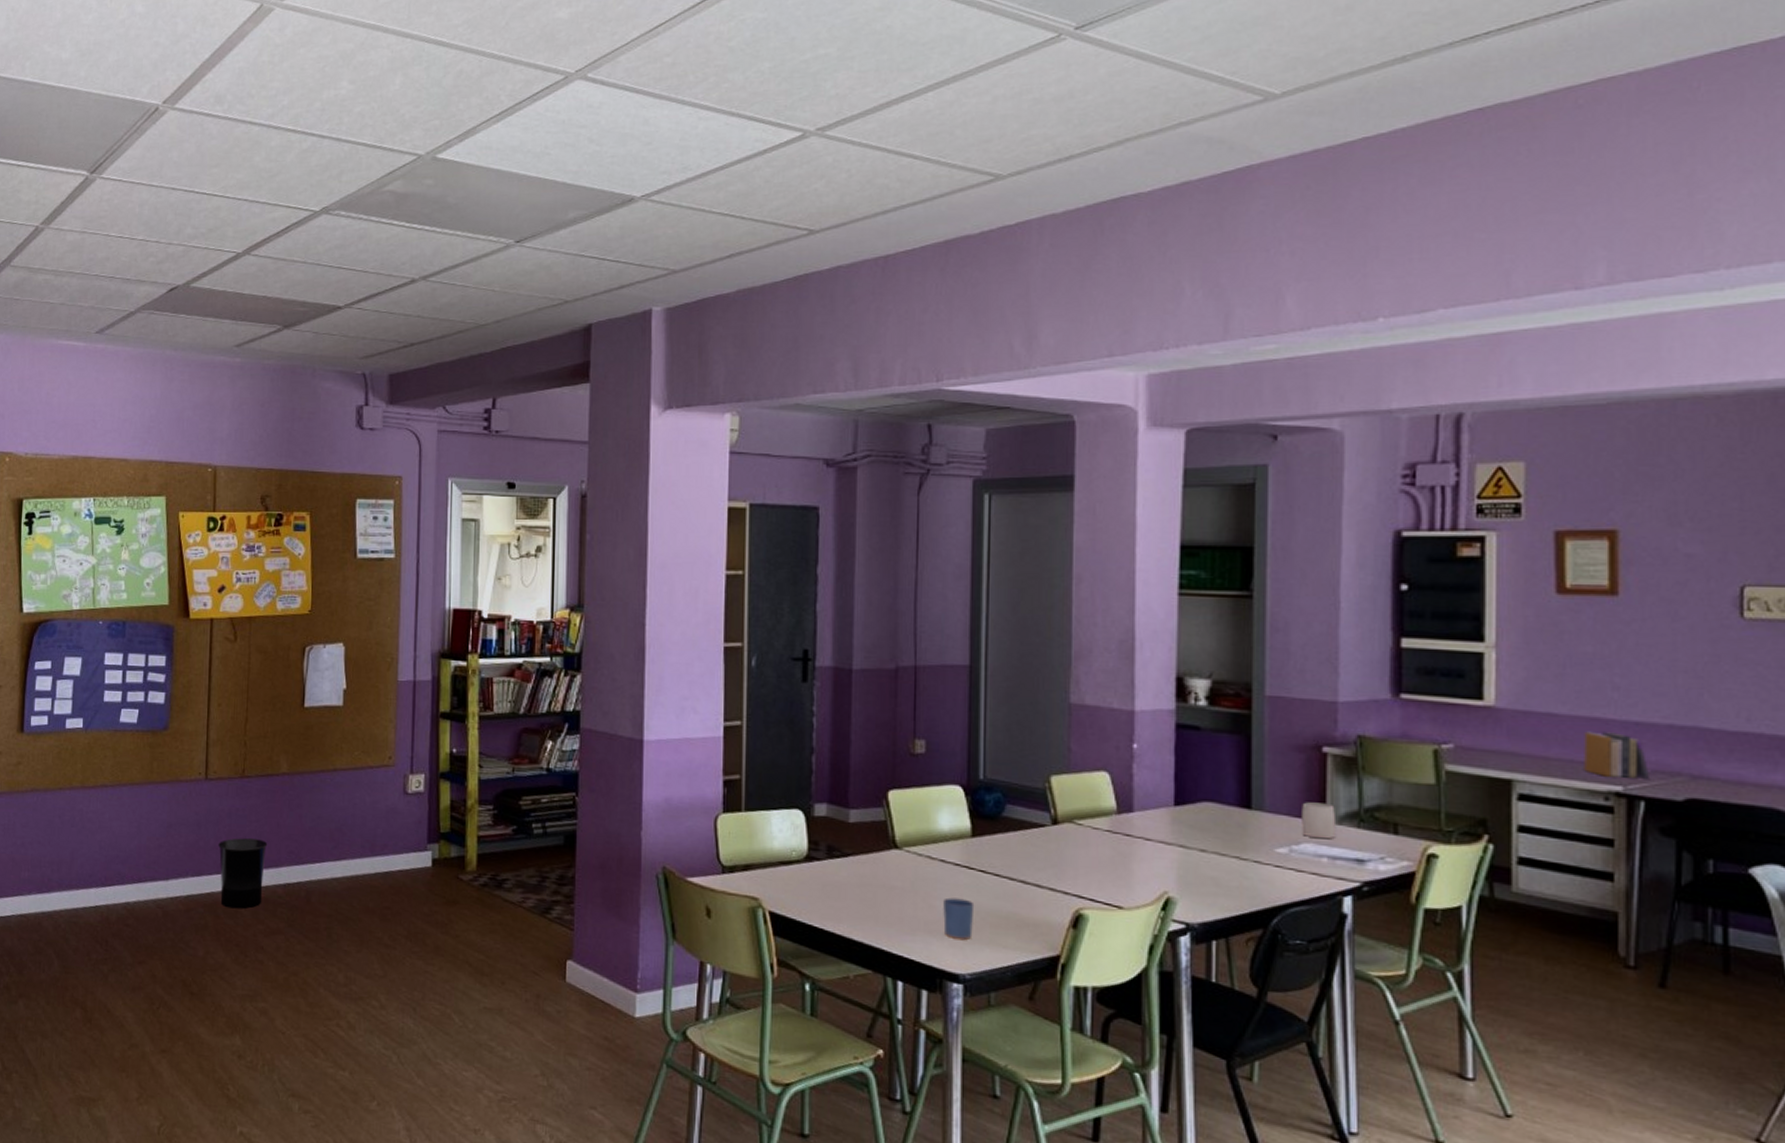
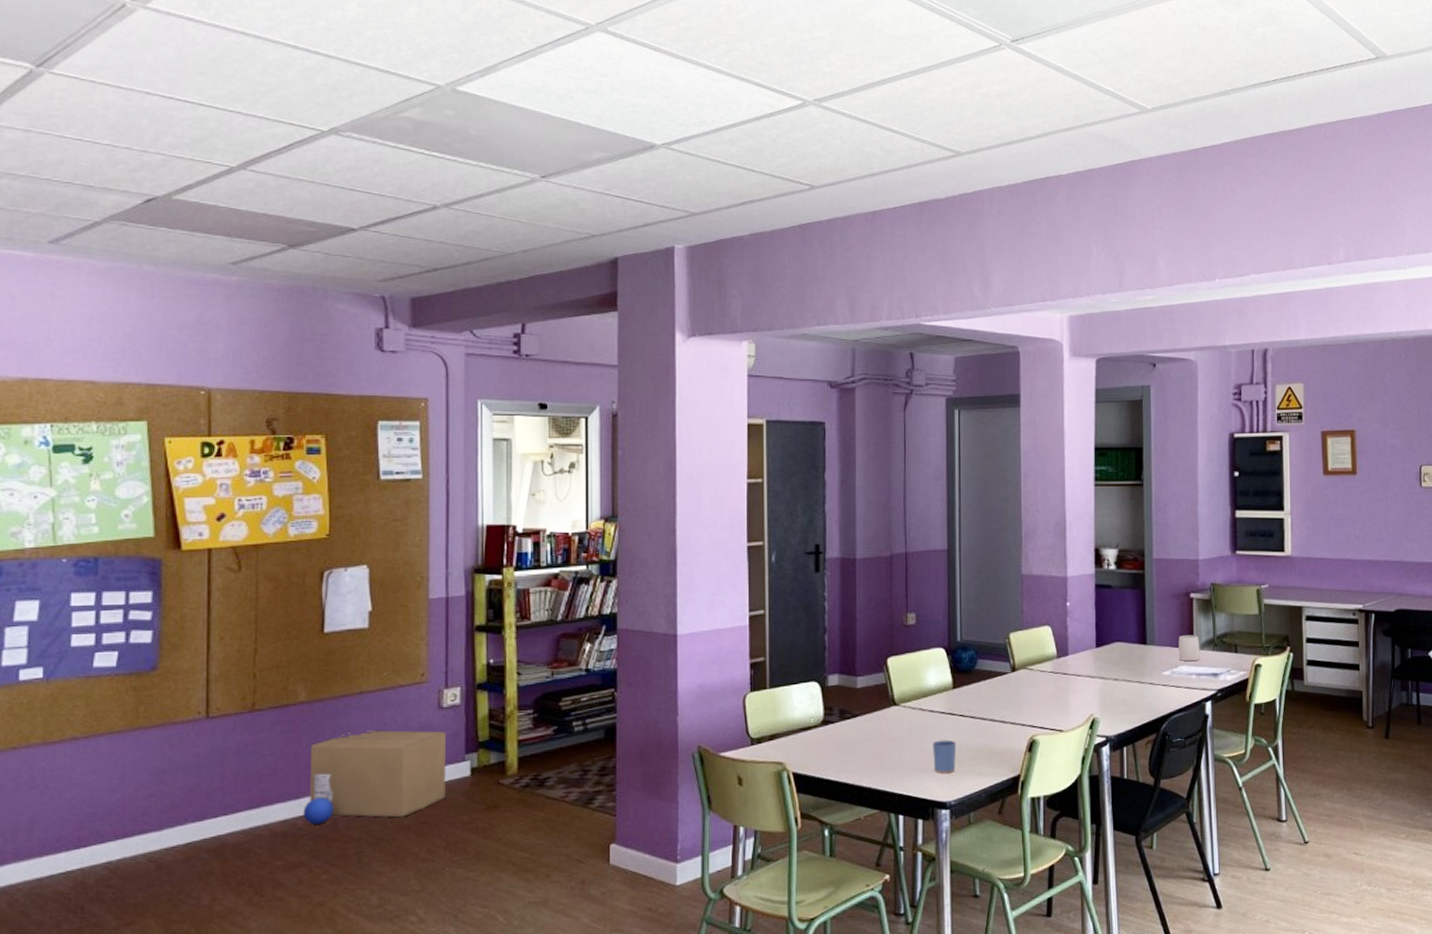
waste bin: present [218,838,268,909] -> none [224,773,285,849]
ball: none [282,868,308,895] -> present [303,797,334,825]
box: none [288,808,410,900] -> present [309,730,445,818]
books: present [1584,731,1649,779] -> none [1341,568,1376,599]

